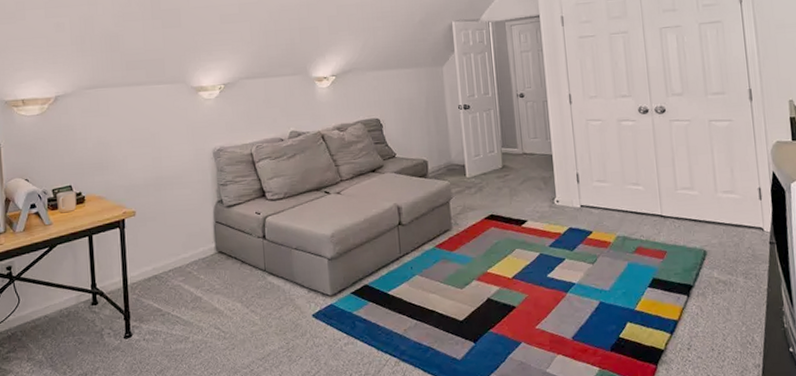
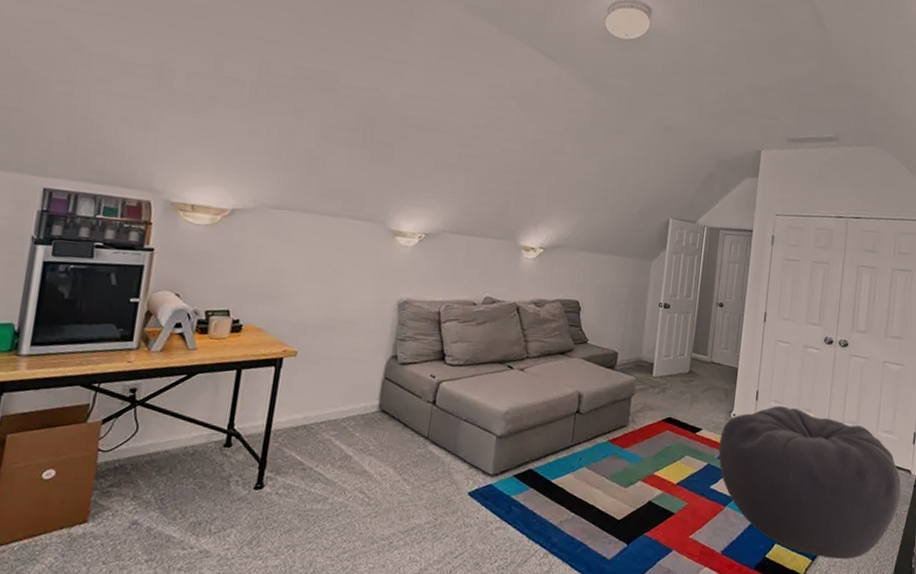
bean bag chair: none [547,184,757,330] -> present [718,406,901,560]

